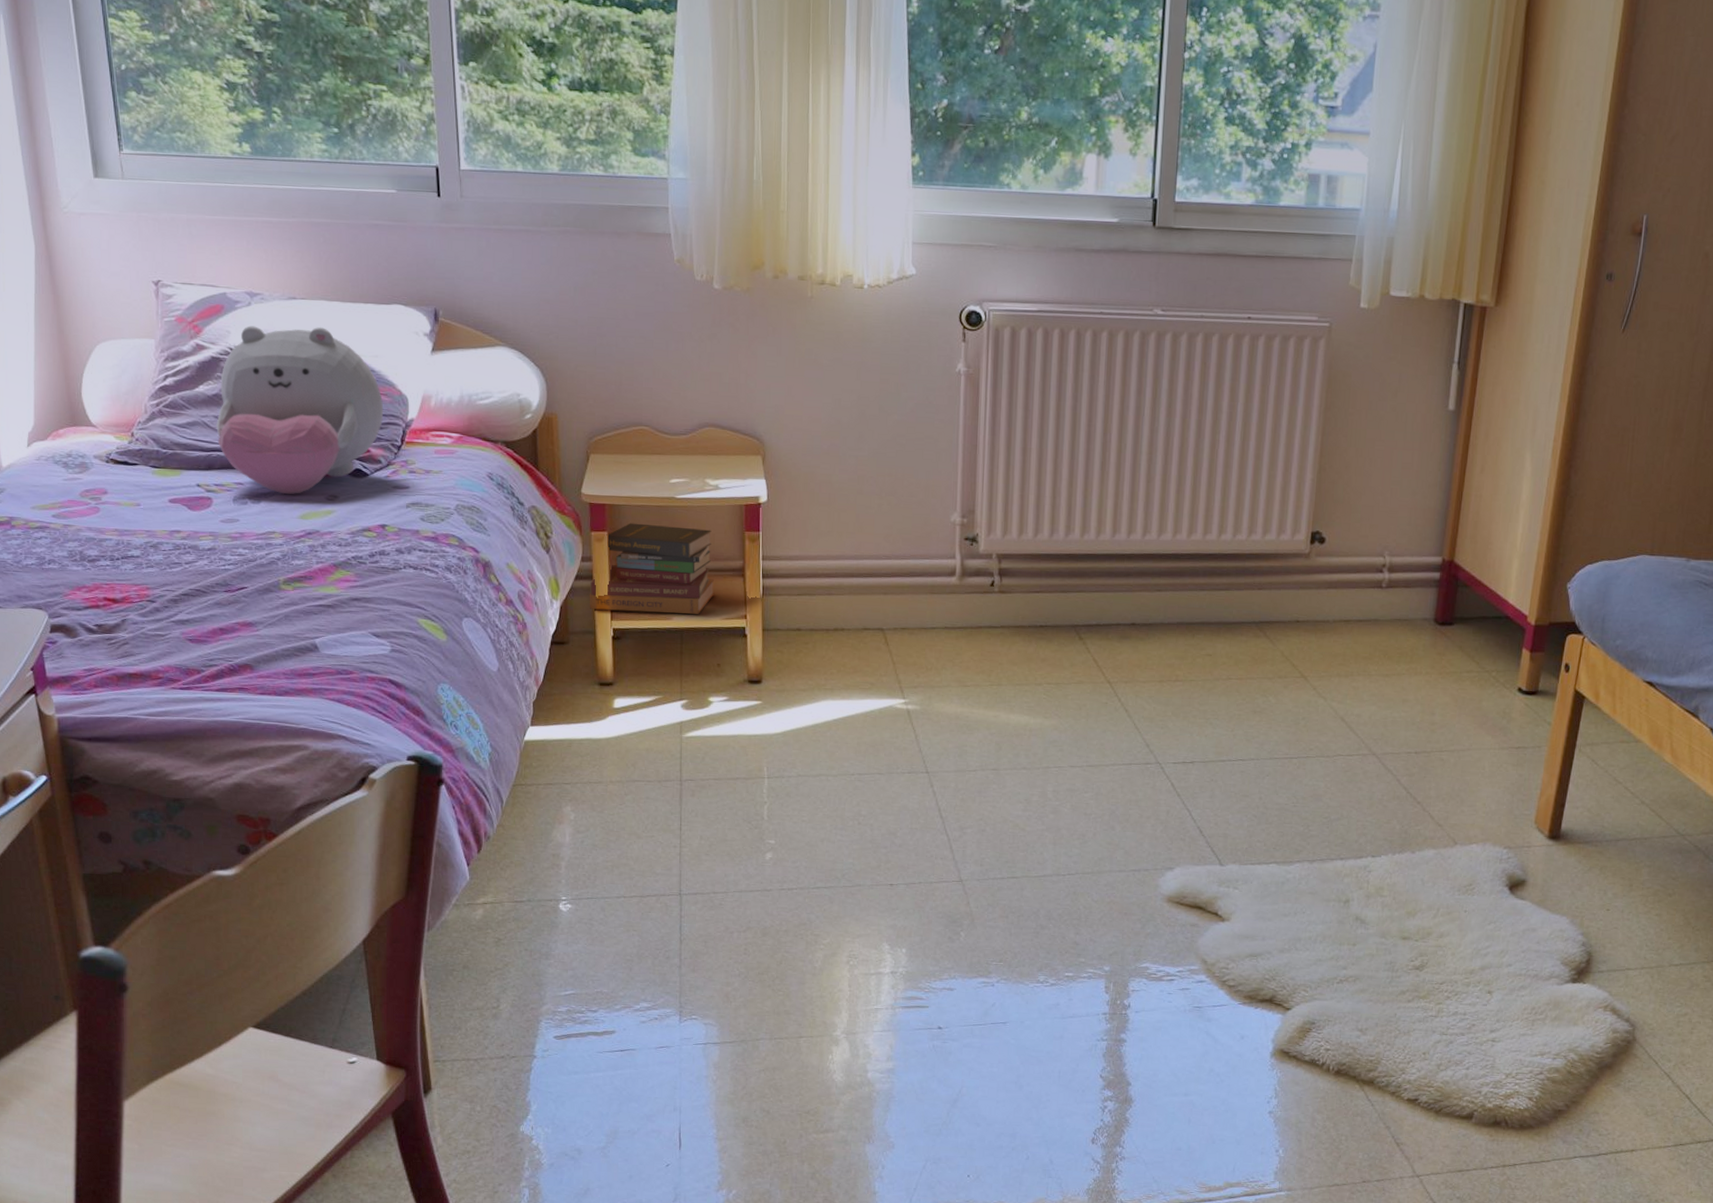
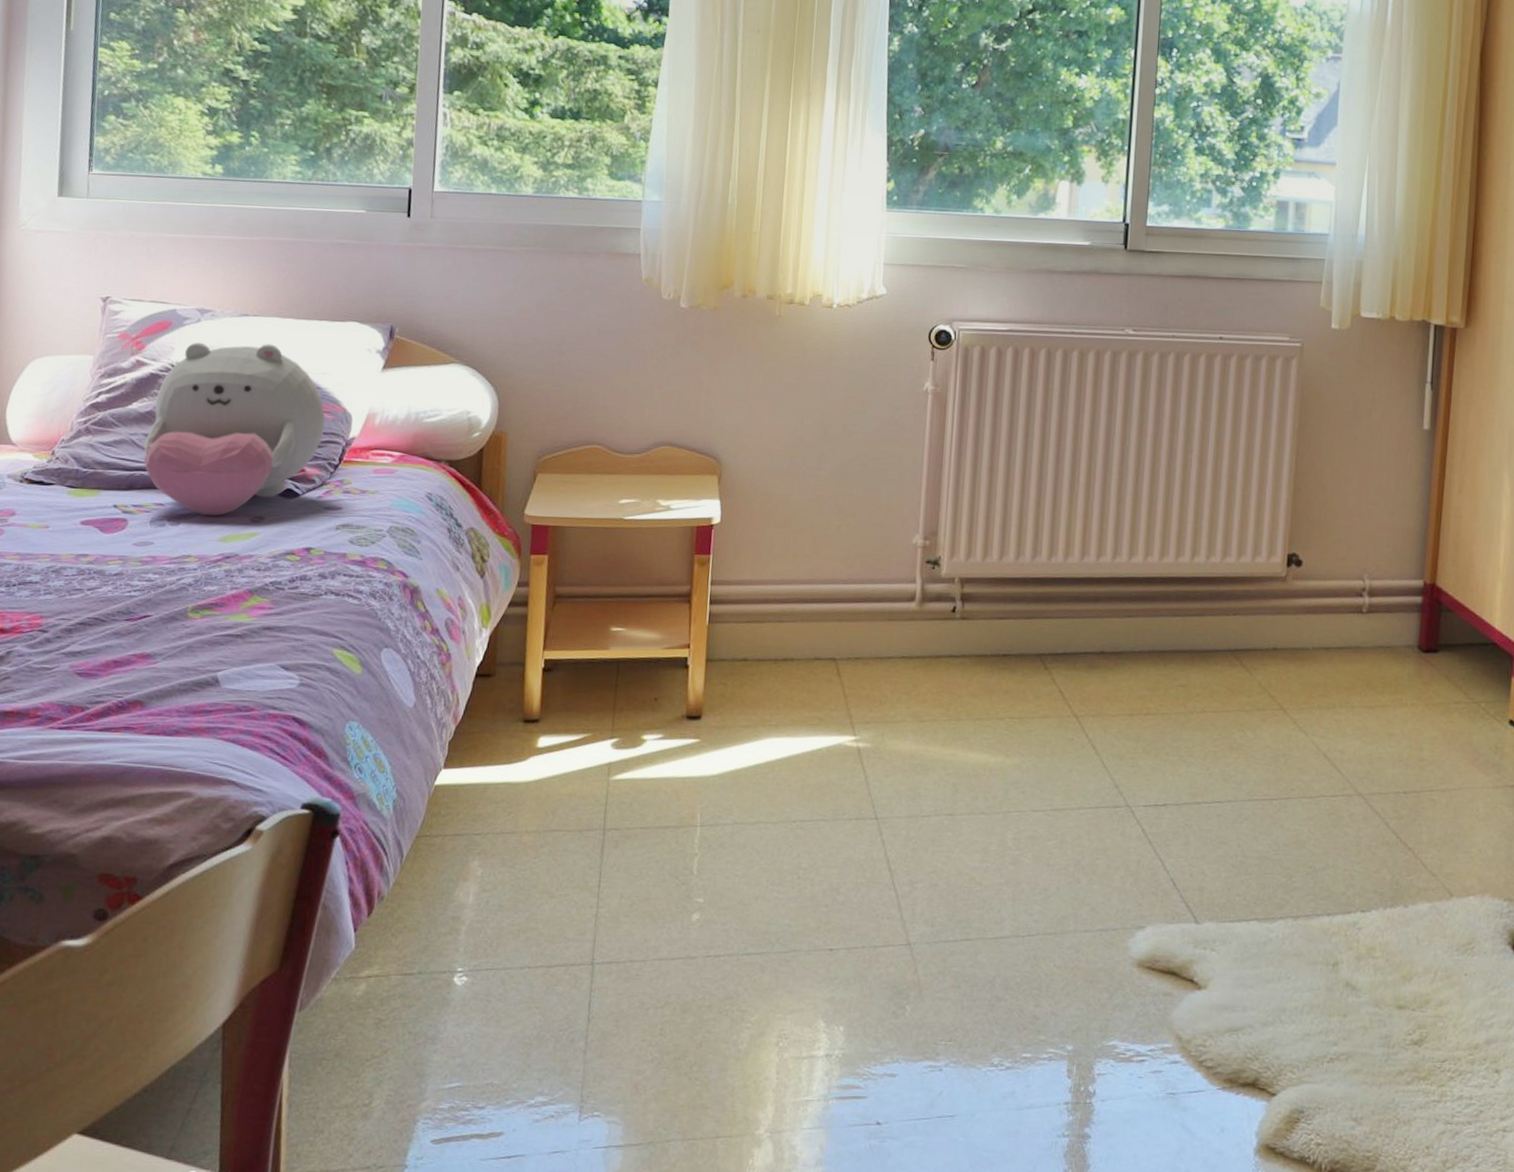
books: present [589,523,715,615] -> none [521,545,659,644]

